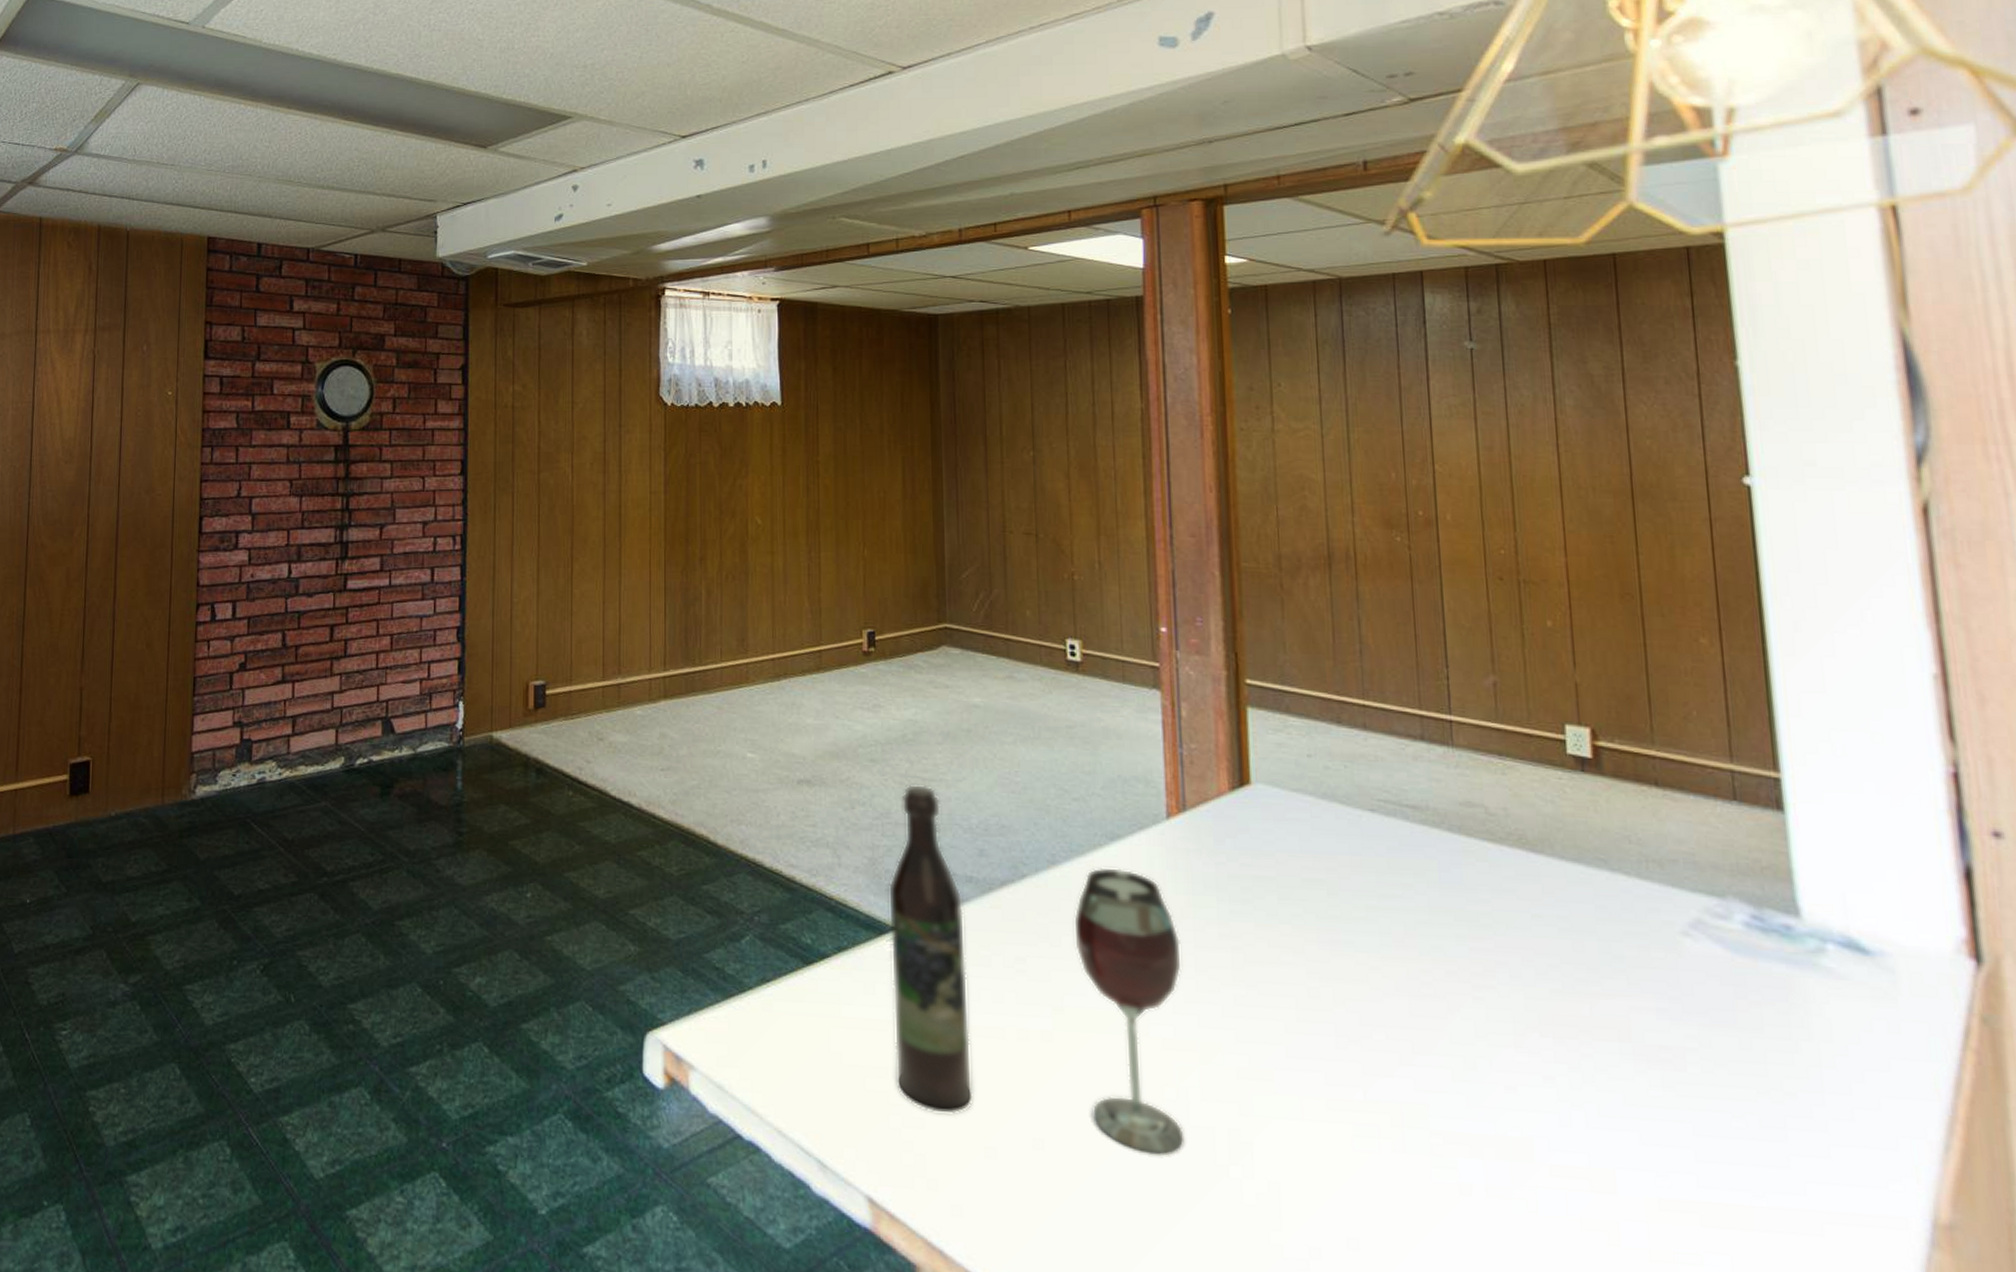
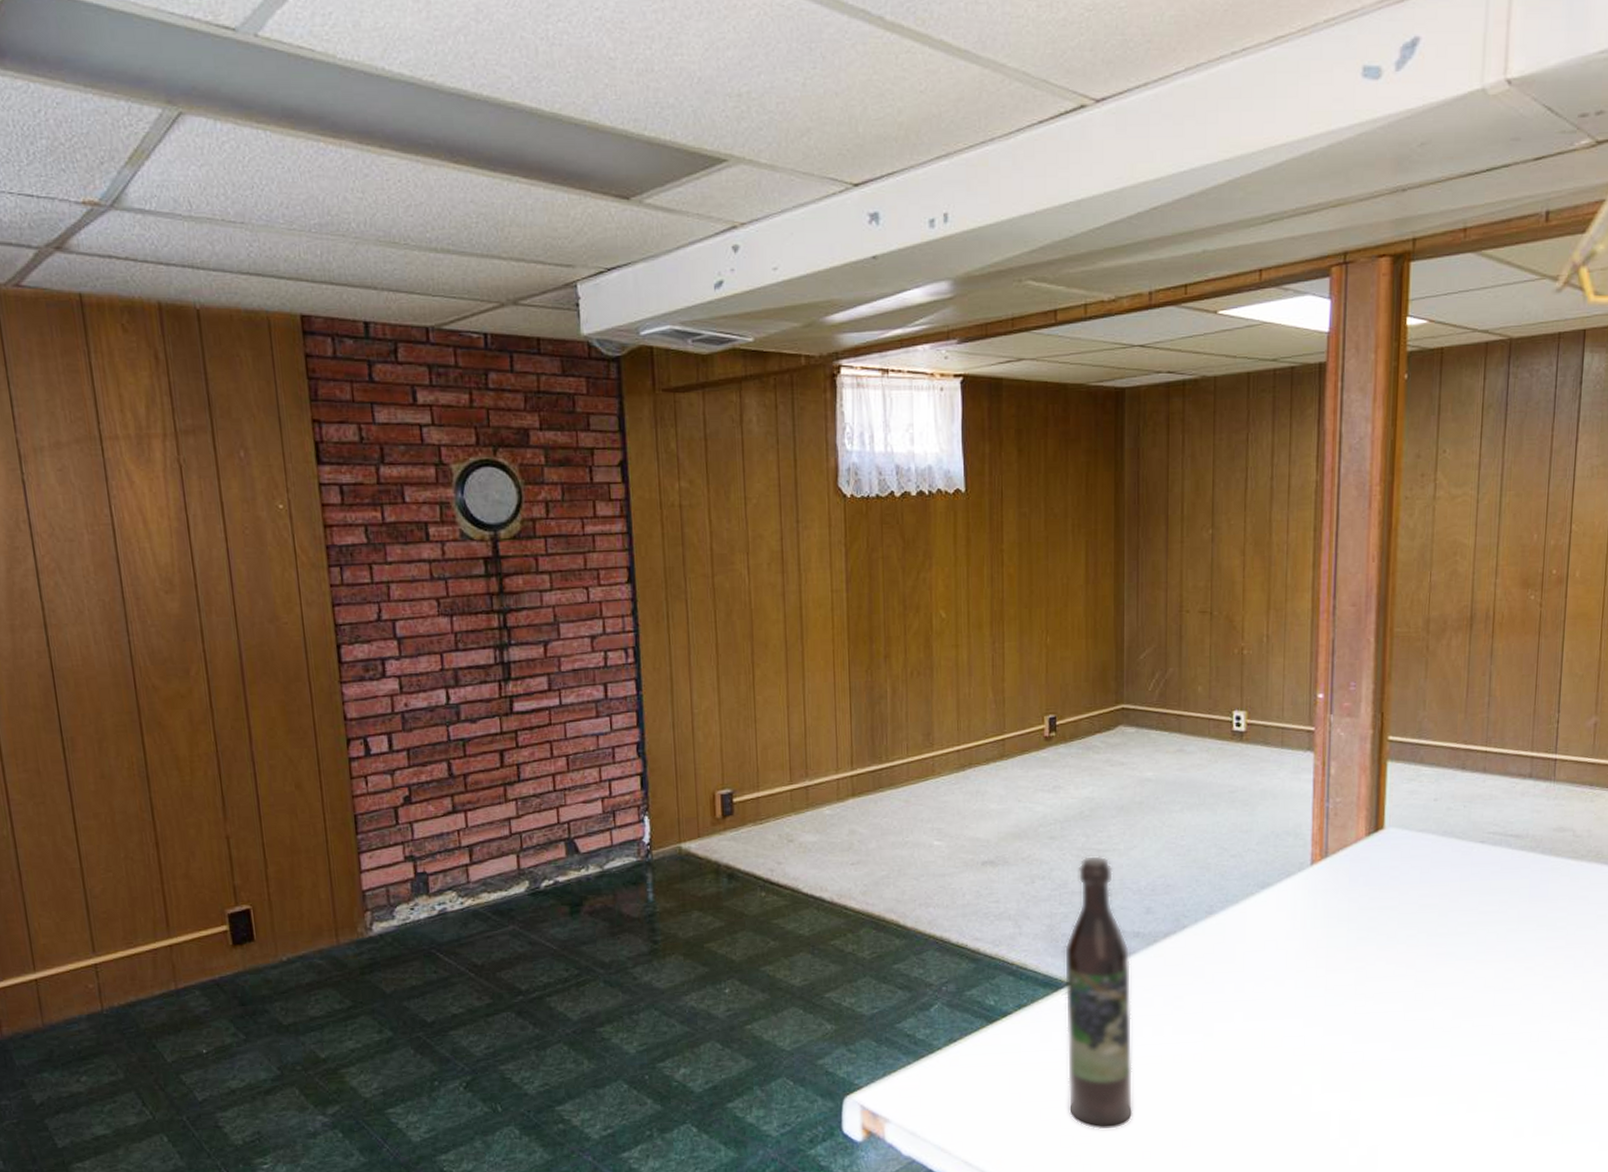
wineglass: present [1074,867,1185,1154] -> none [1226,912,1314,1138]

